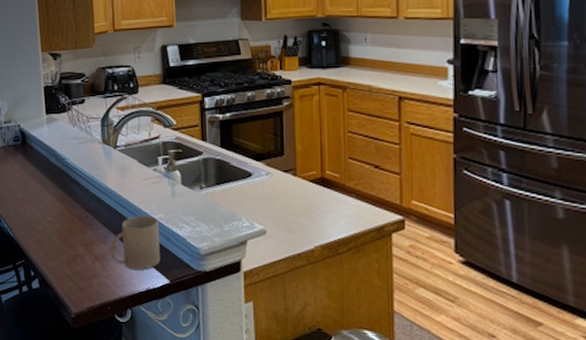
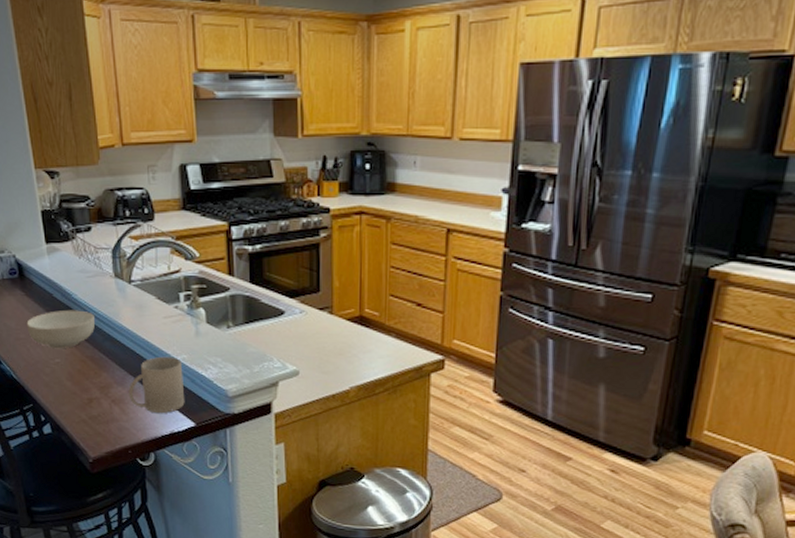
cereal bowl: none [25,172,84,208] -> present [26,309,96,349]

